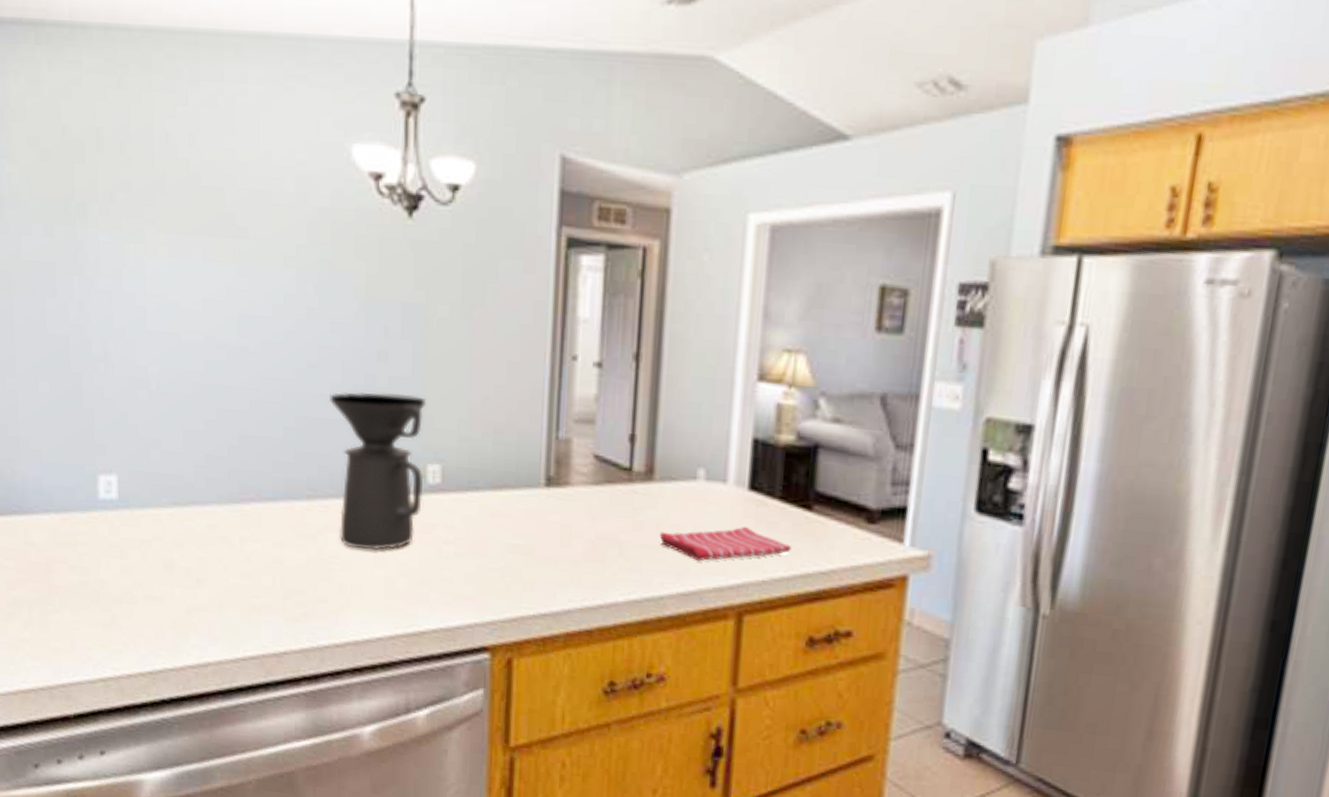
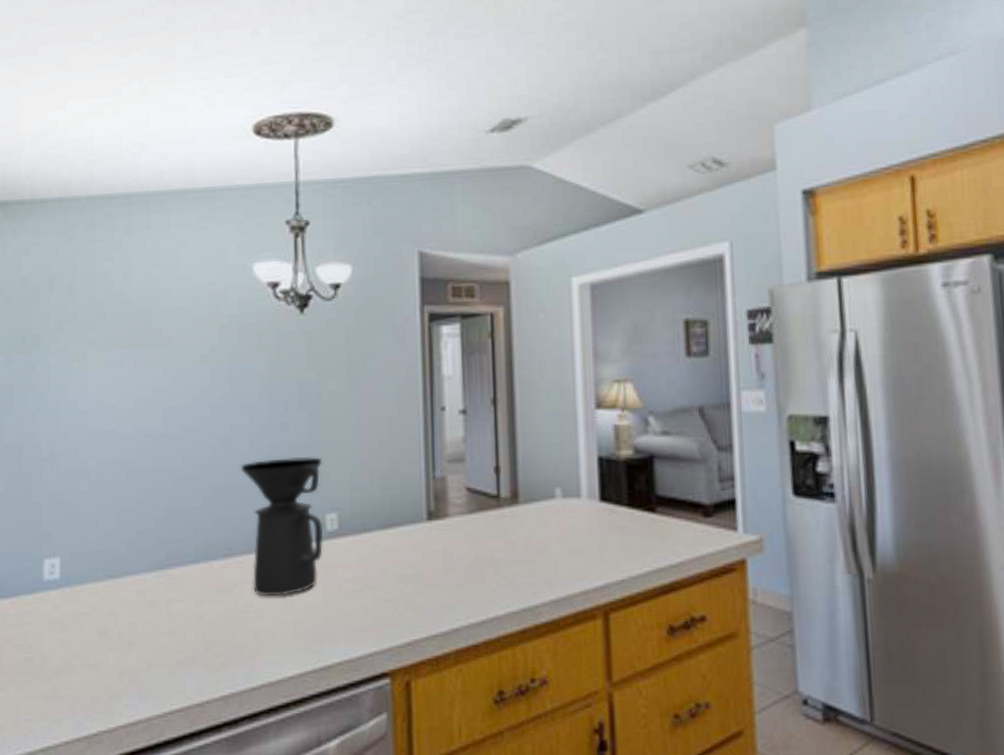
dish towel: present [660,526,791,562] -> none [529,533,643,570]

